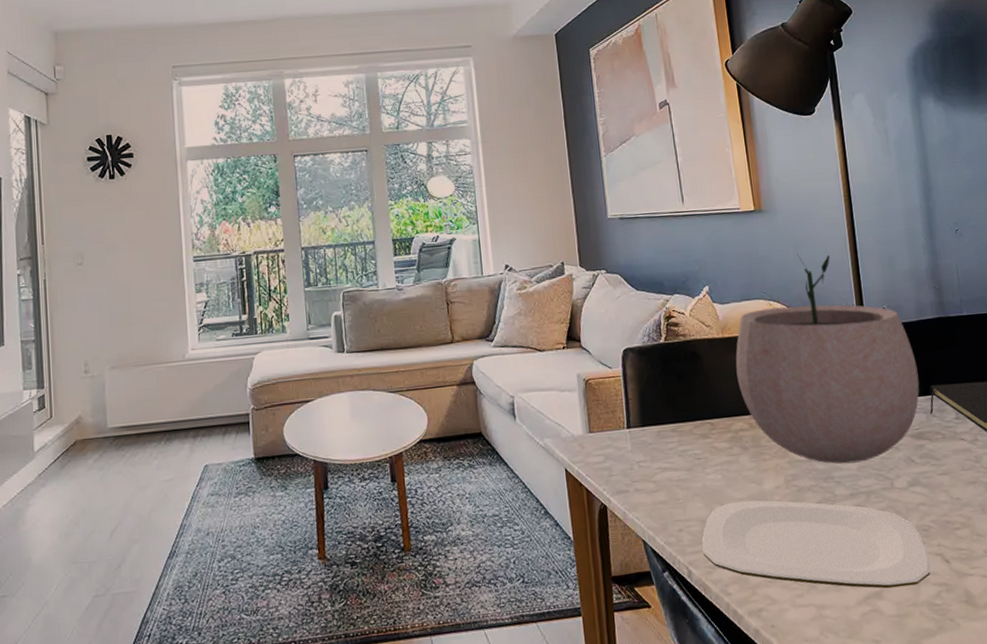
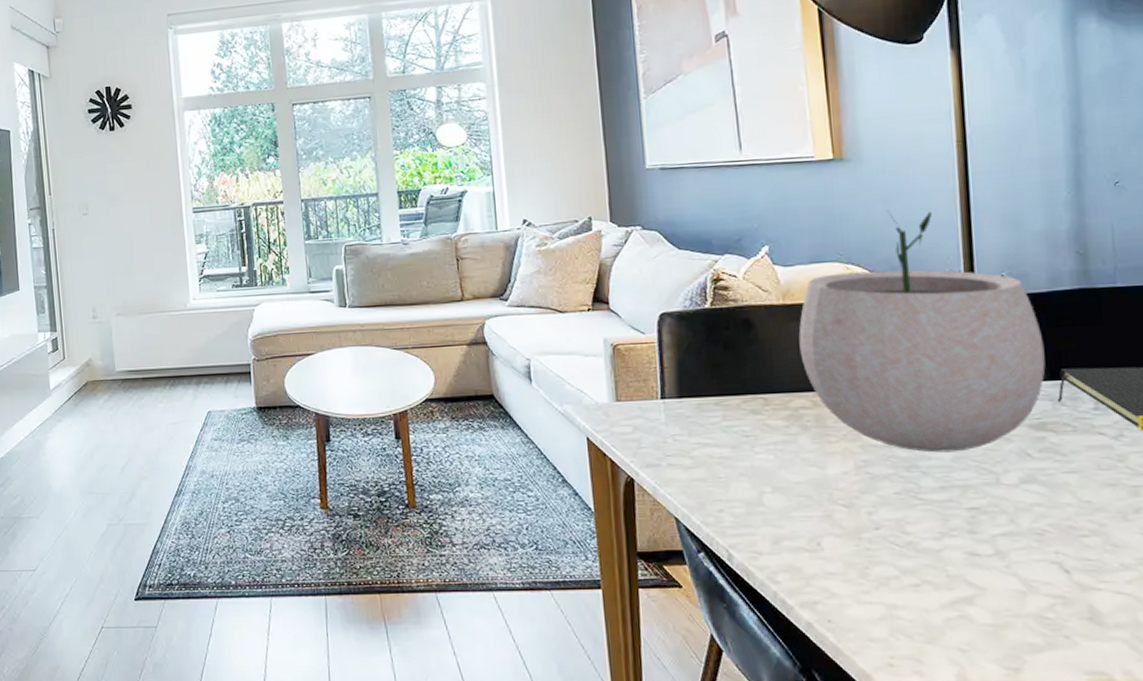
plate: present [701,500,931,589] -> none [746,485,1044,595]

